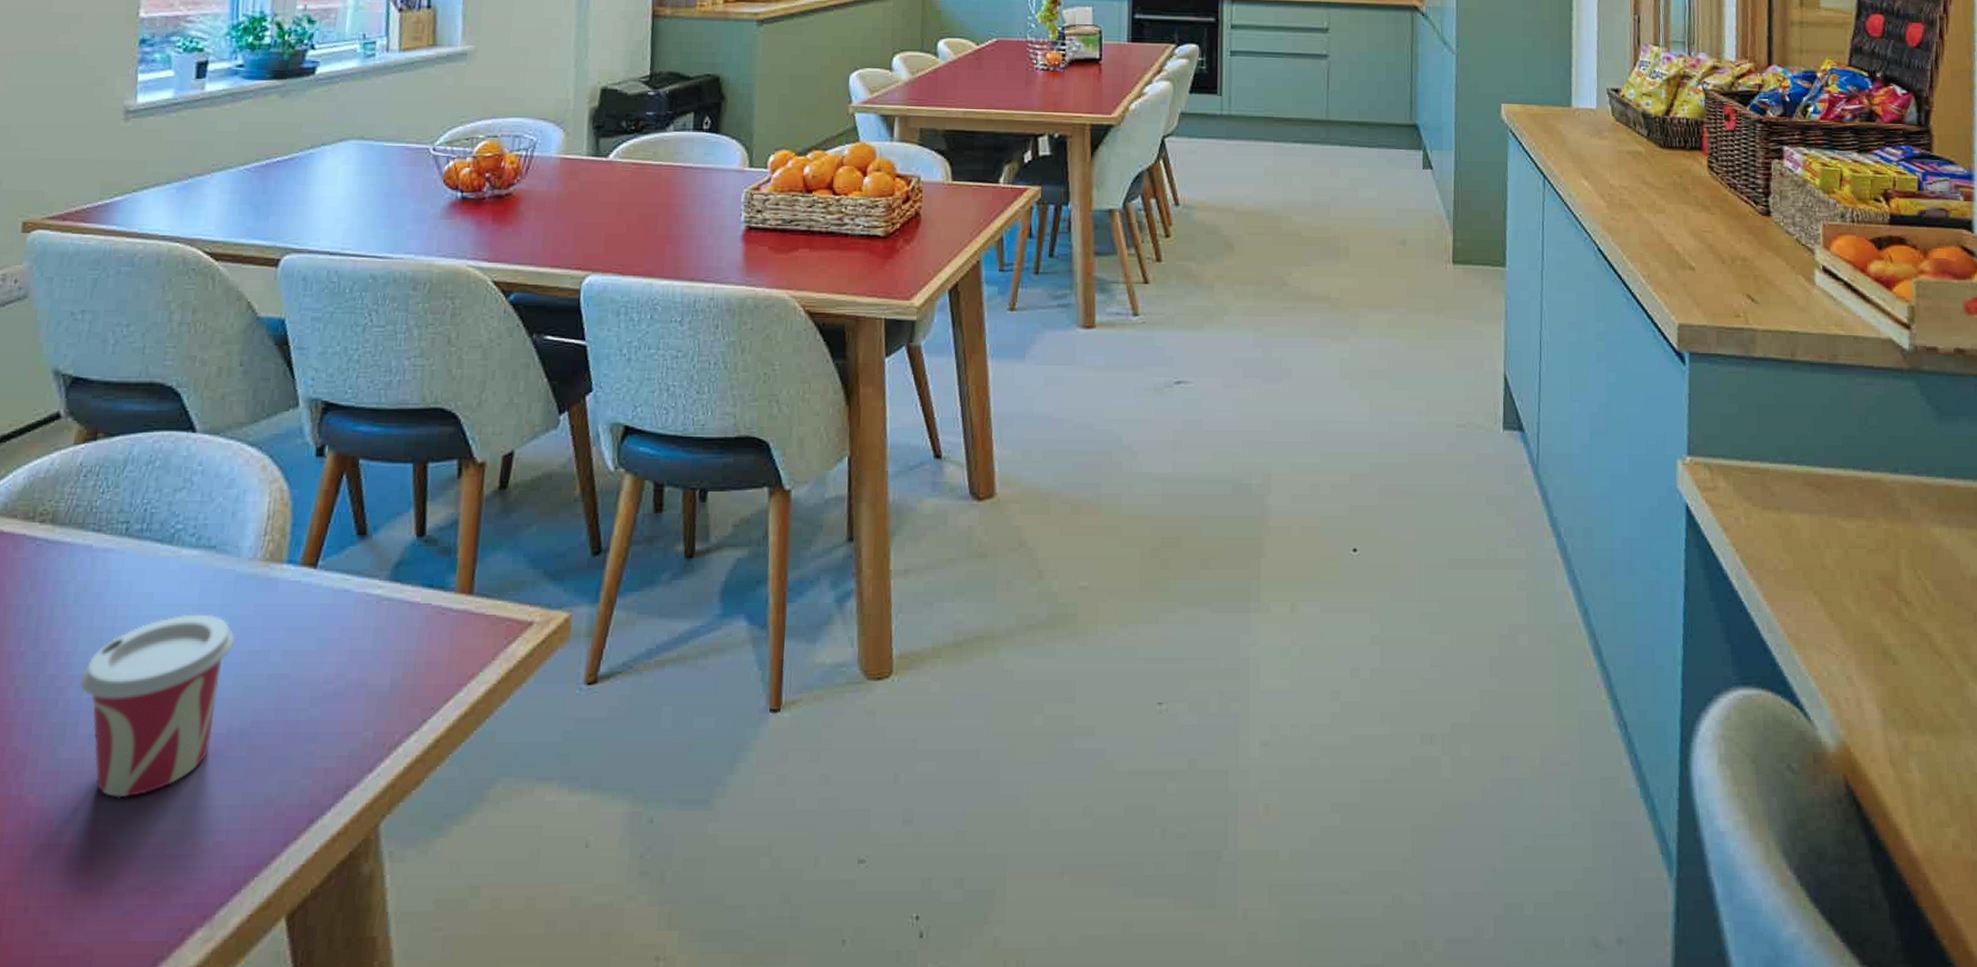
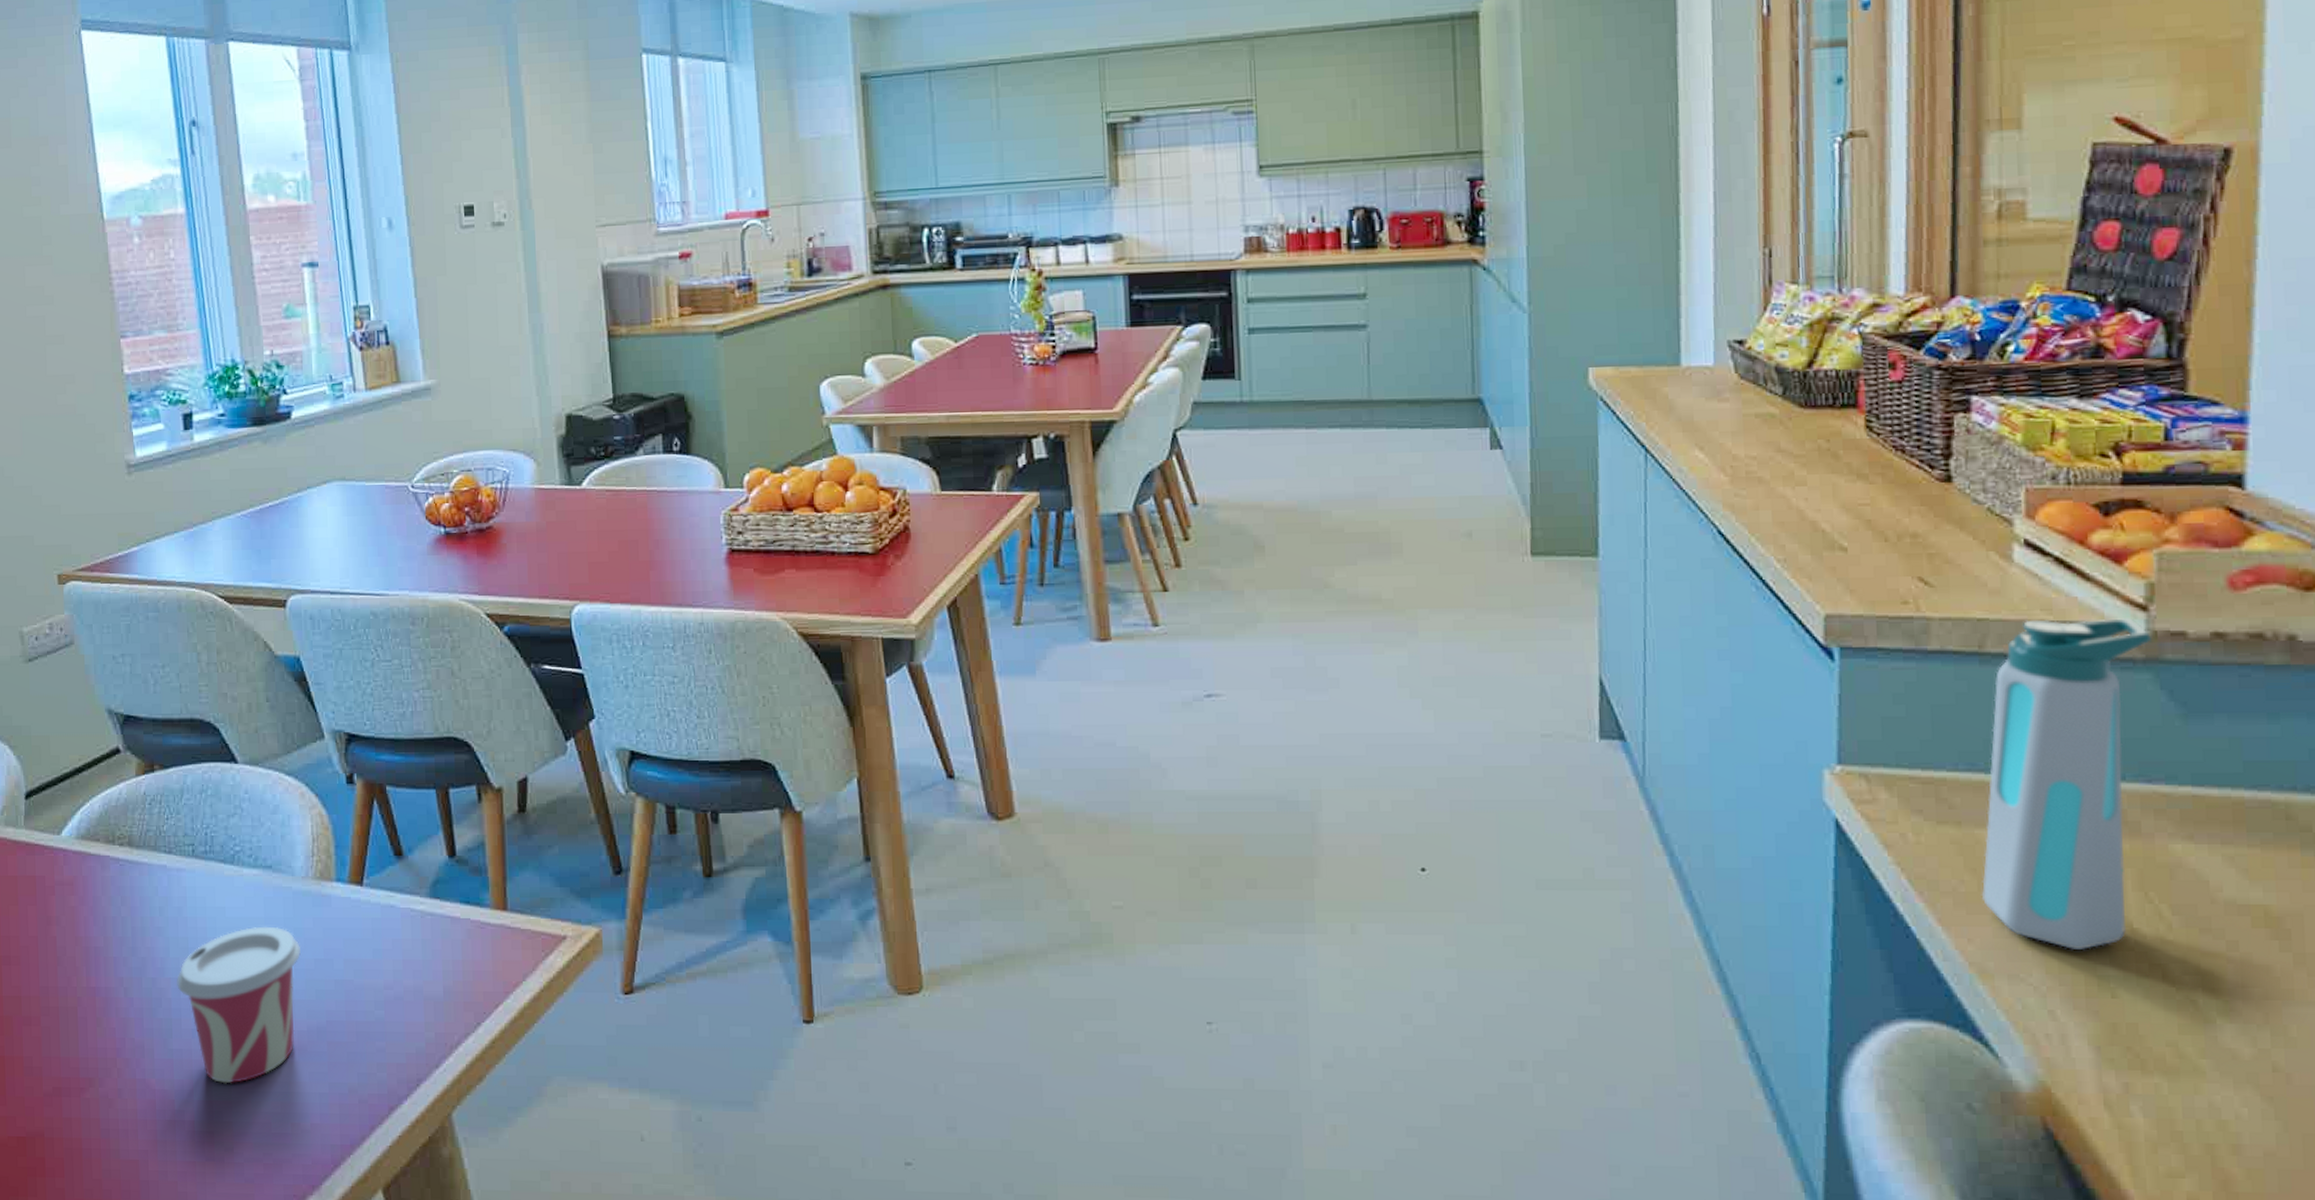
water bottle: none [1796,334,1913,621] -> present [1981,618,2151,950]

